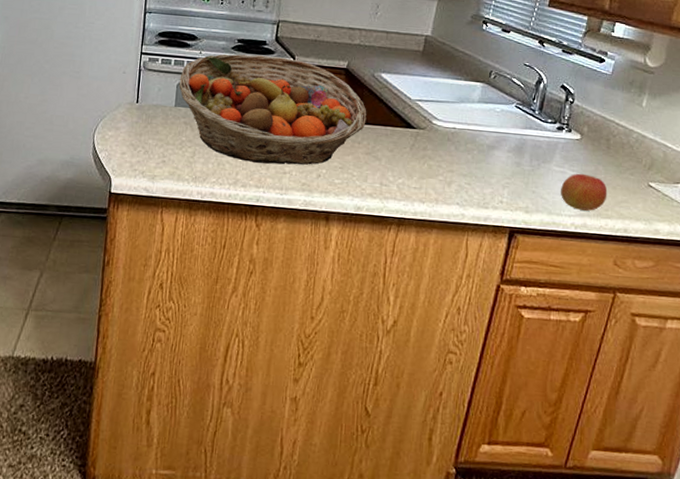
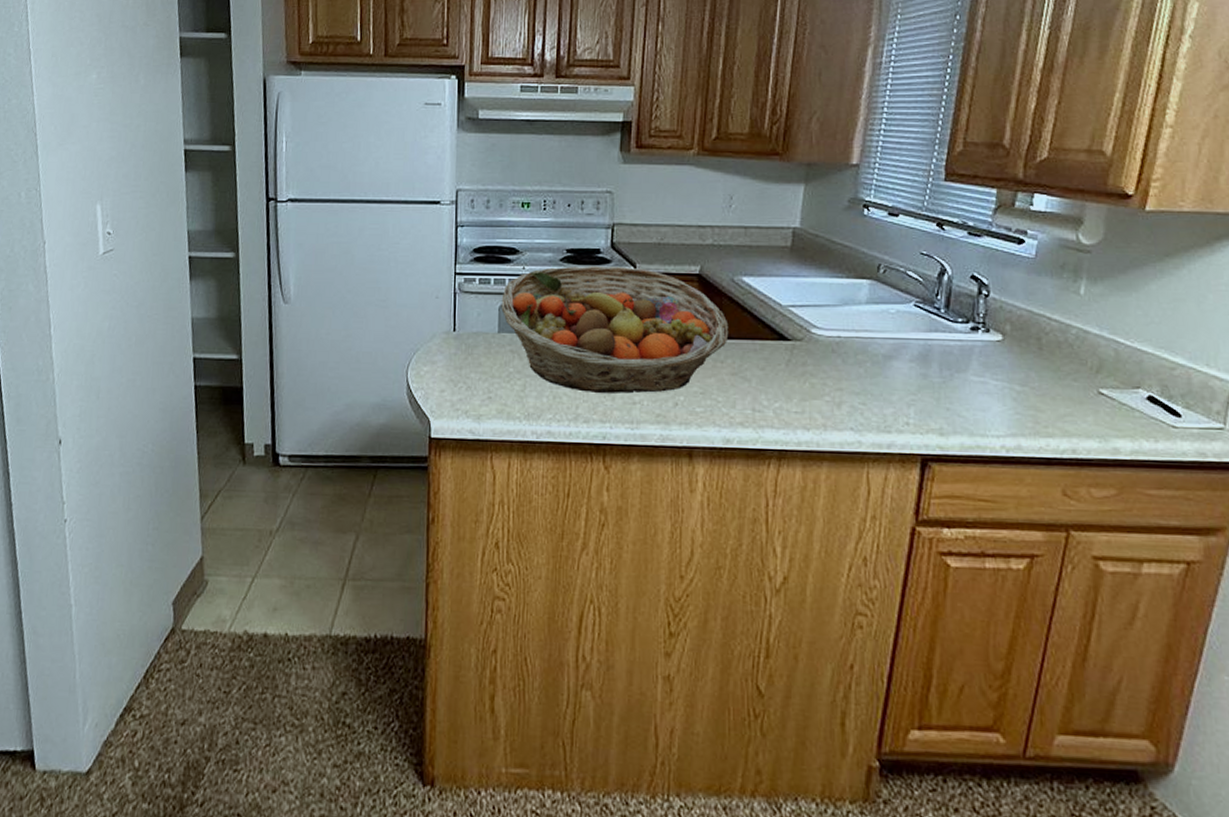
apple: present [560,173,608,211] -> none [982,382,1045,429]

